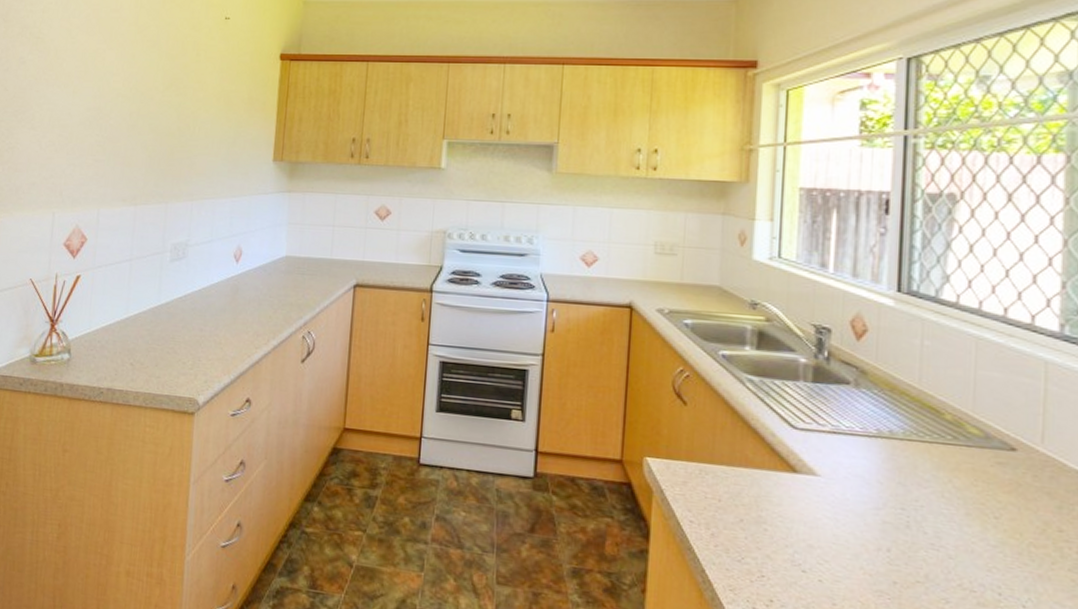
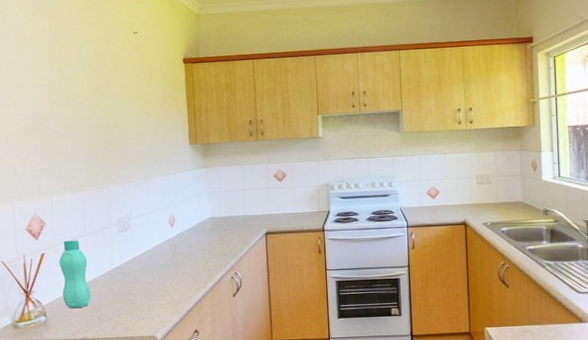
bottle: none [93,263,129,349] -> present [59,240,91,309]

